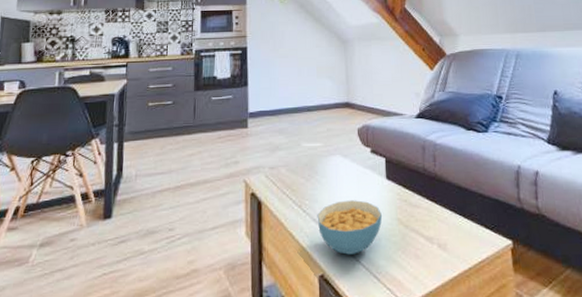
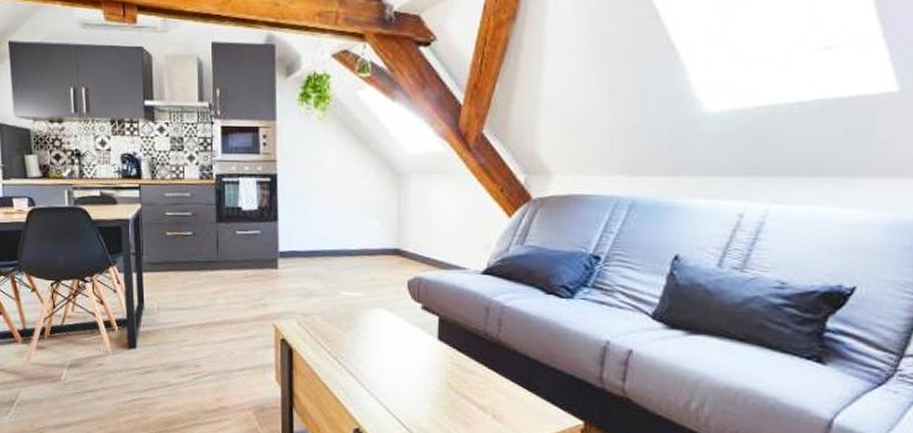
cereal bowl: present [317,200,382,255] -> none [354,357,429,413]

